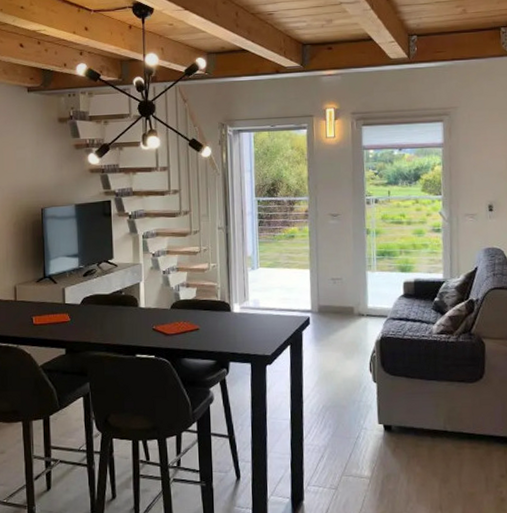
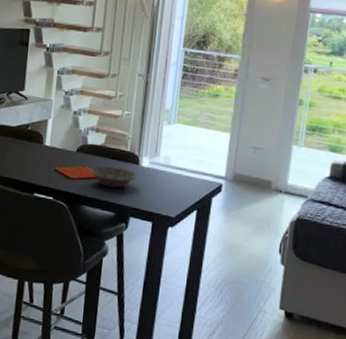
bowl: none [186,317,230,337] -> present [90,166,137,188]

